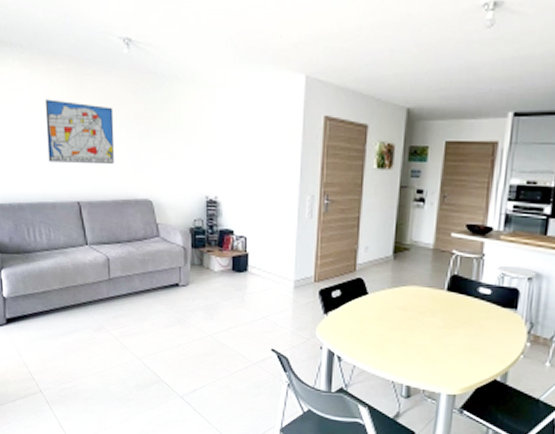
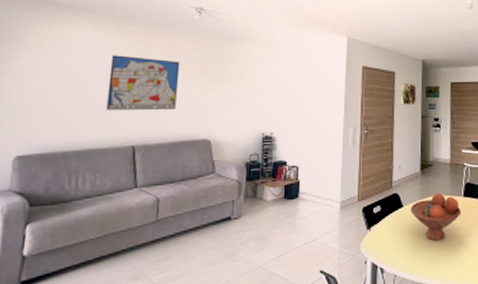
fruit bowl: none [376,284,442,337] -> present [410,193,462,241]

